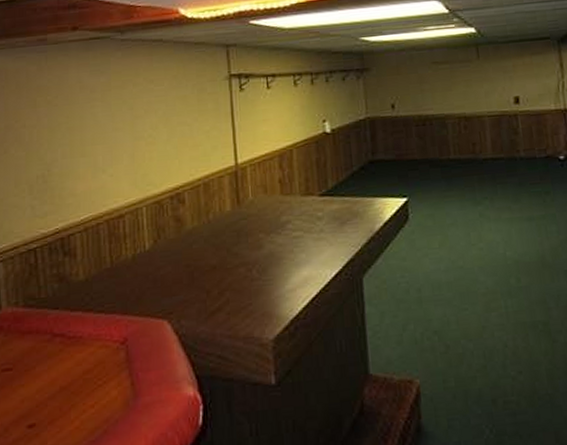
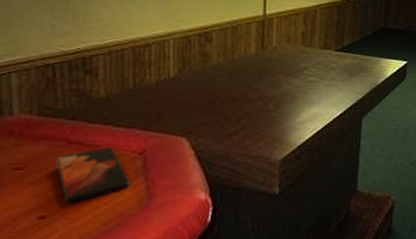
smartphone: none [42,337,115,407] -> present [56,147,130,203]

